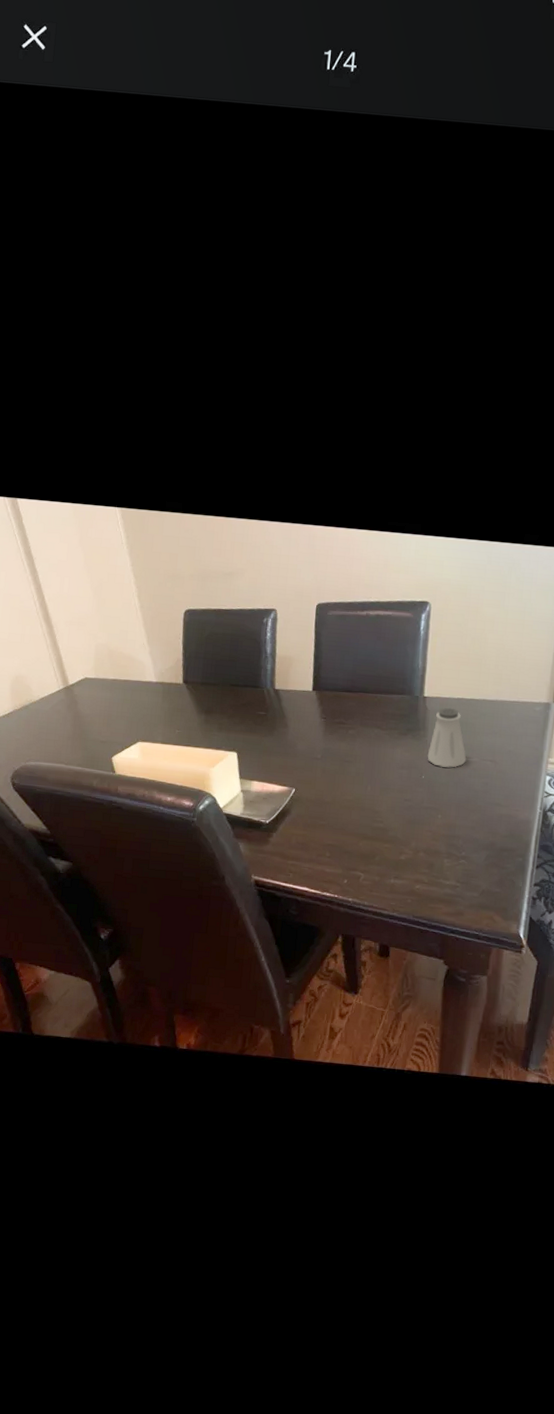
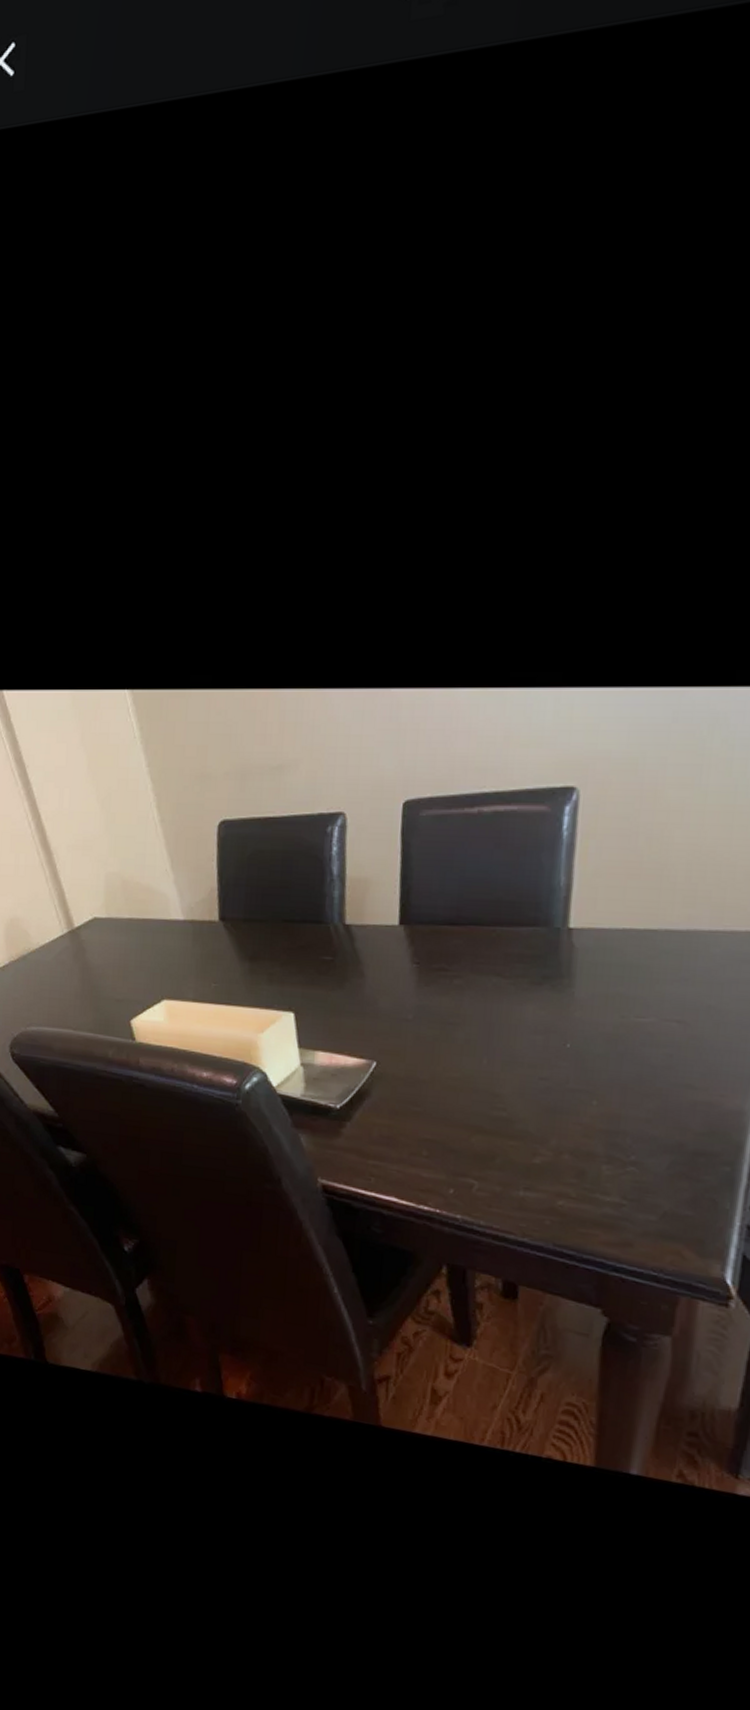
saltshaker: present [427,707,467,768] -> none [574,943,638,1032]

